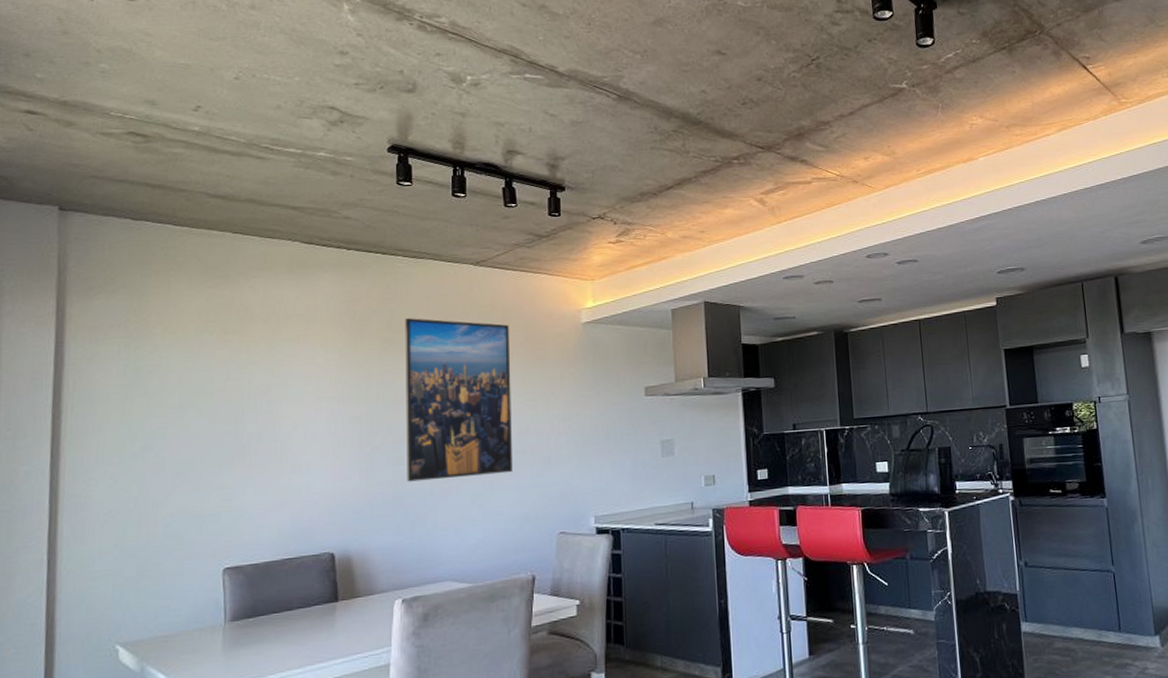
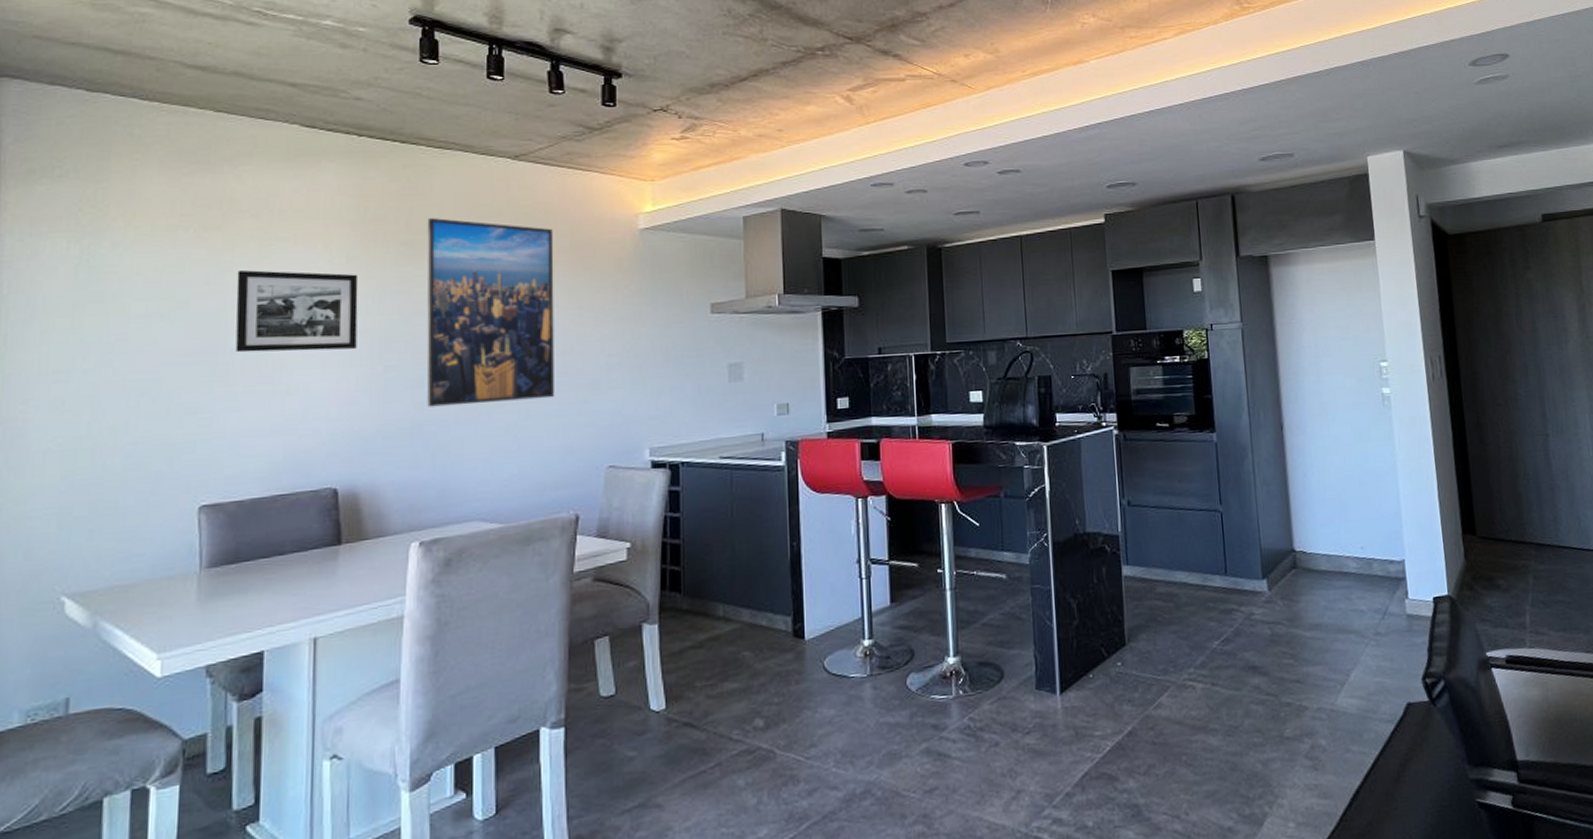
picture frame: none [251,366,349,437] -> present [235,270,359,353]

